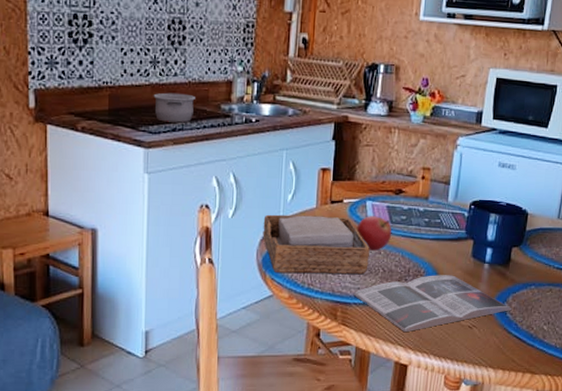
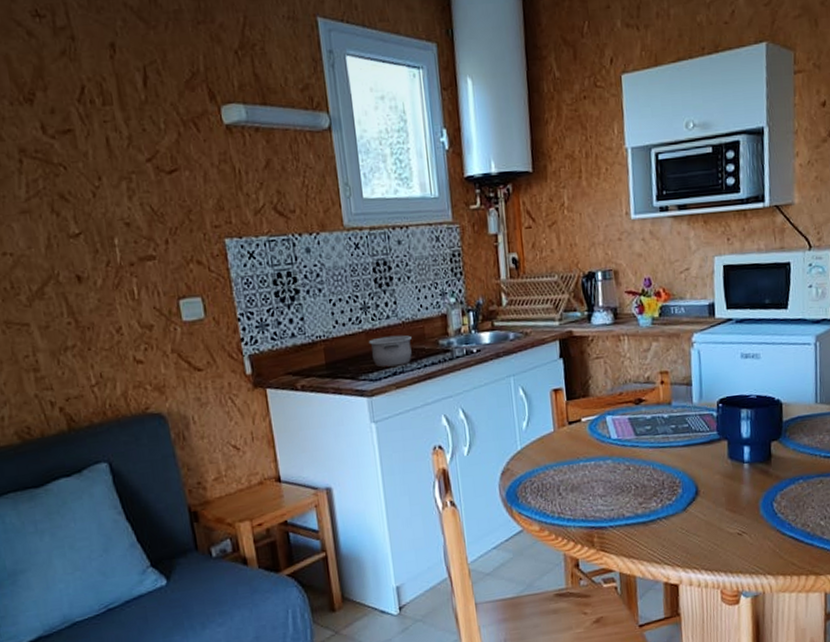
napkin holder: present [263,214,370,275] -> none [500,436,619,506]
magazine: present [353,275,512,333] -> none [608,481,783,550]
fruit: present [356,216,392,251] -> none [599,430,639,468]

